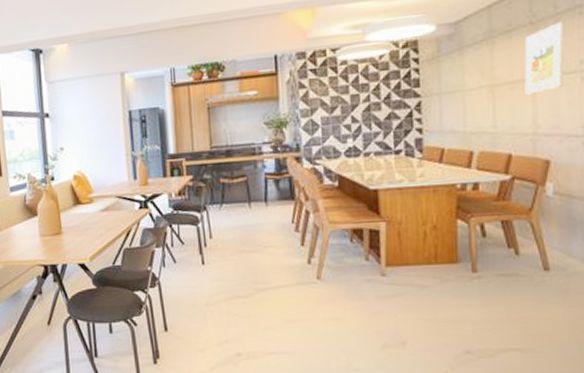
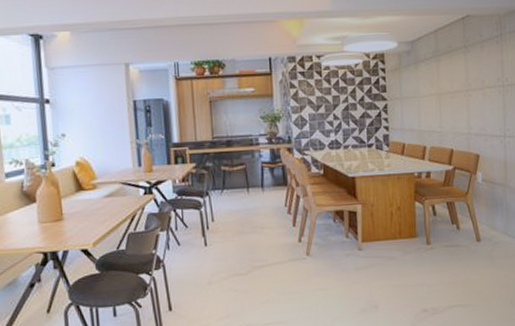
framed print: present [524,22,564,95] -> none [461,48,488,103]

